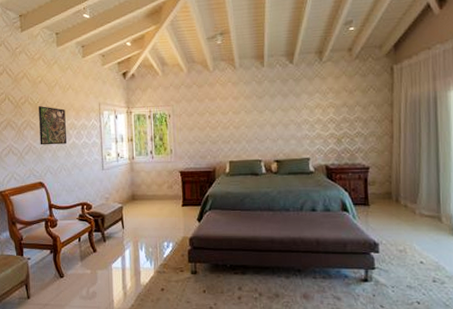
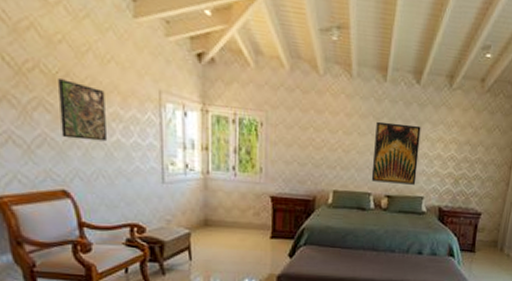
wall art: none [259,97,301,150] -> present [371,121,421,185]

